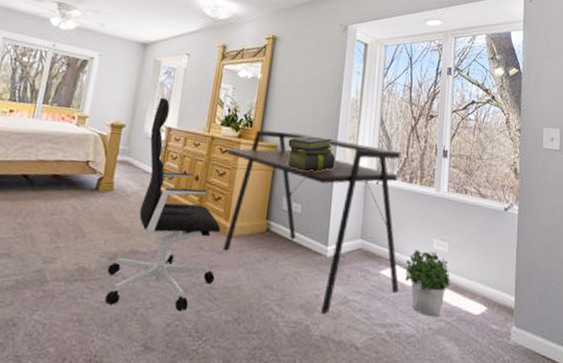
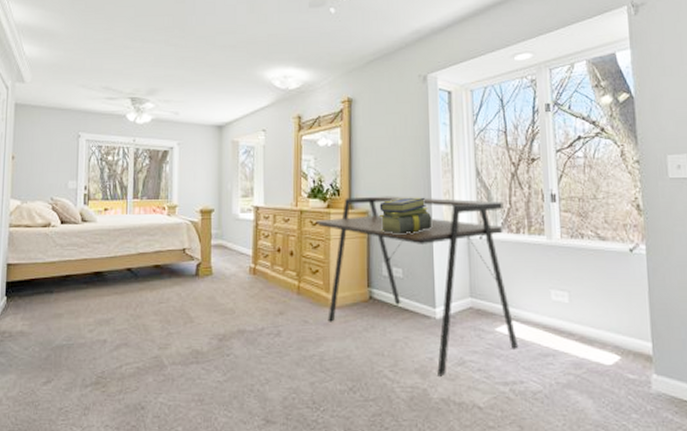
office chair: present [105,97,221,312] -> none [219,177,324,386]
potted plant: present [405,249,450,318] -> none [523,303,575,372]

